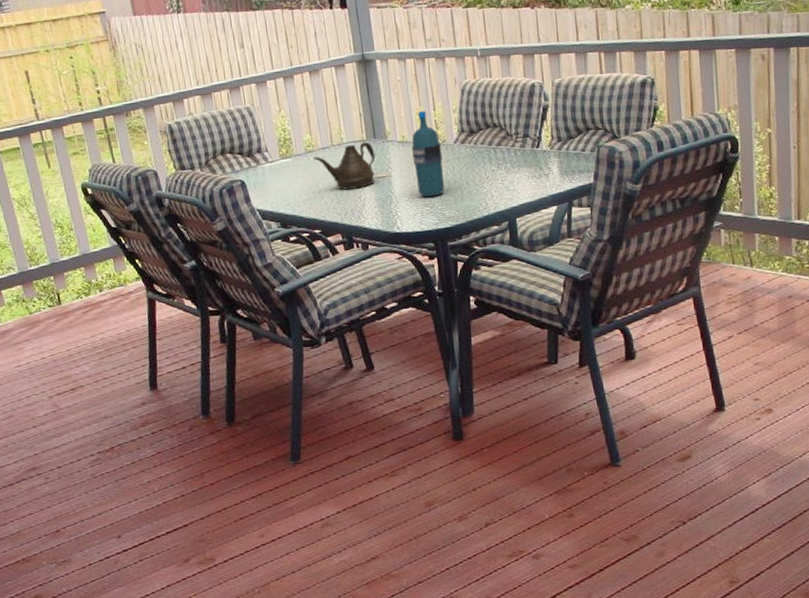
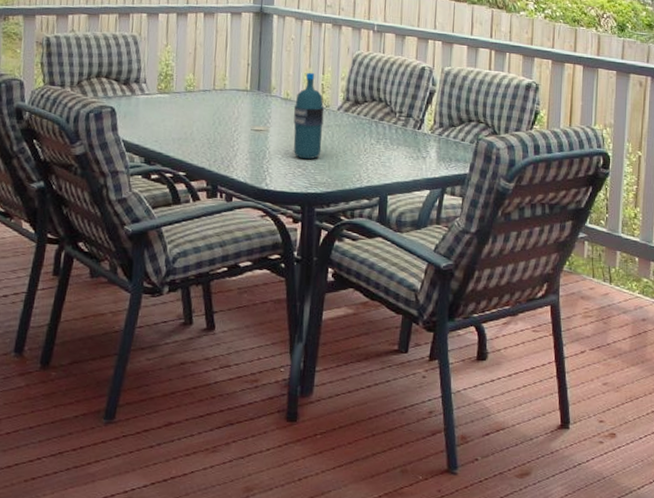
teapot: present [313,142,376,190] -> none [192,92,256,138]

